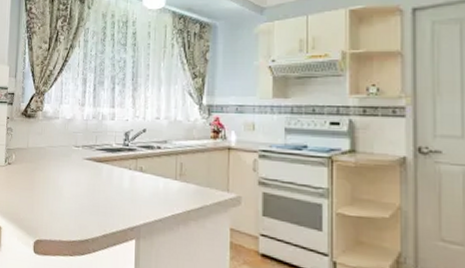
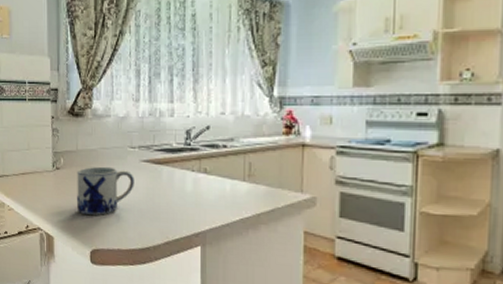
mug: none [24,163,77,208] -> present [77,166,134,215]

